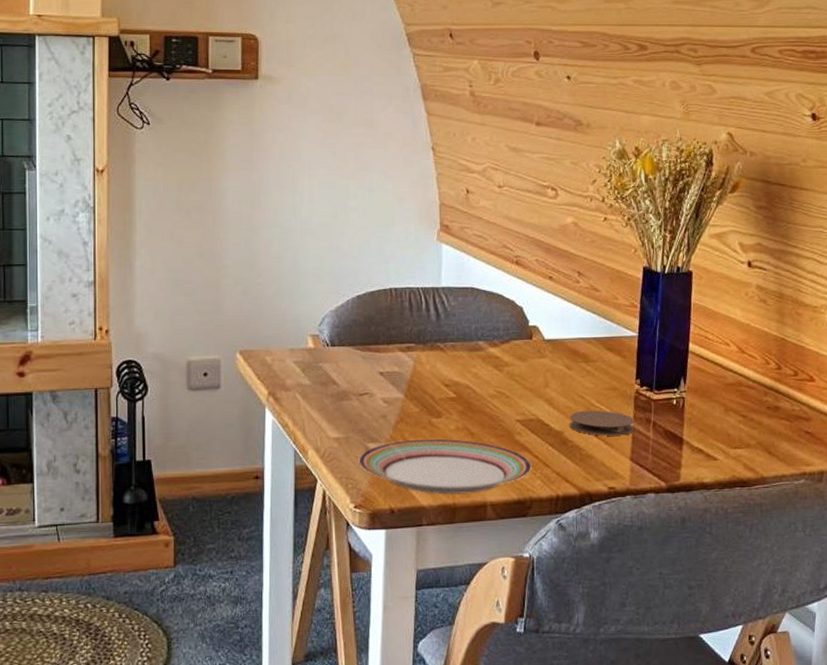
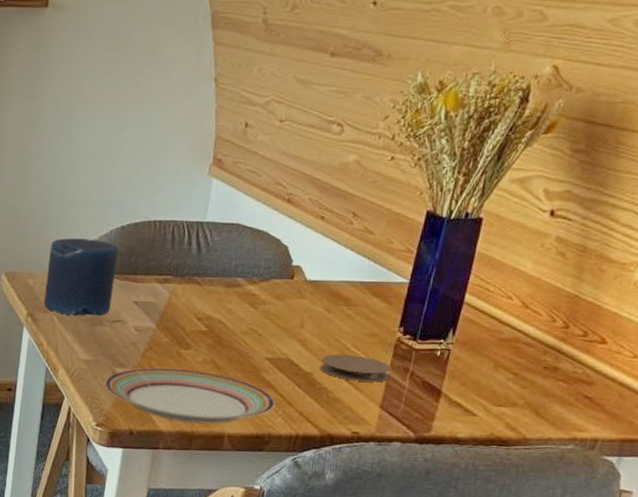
candle: none [284,310,357,391] -> present [43,238,118,316]

